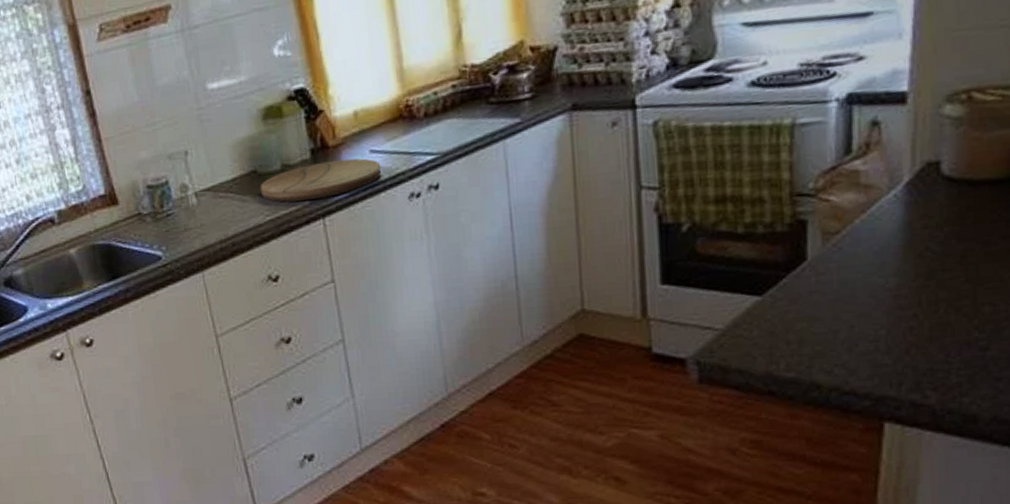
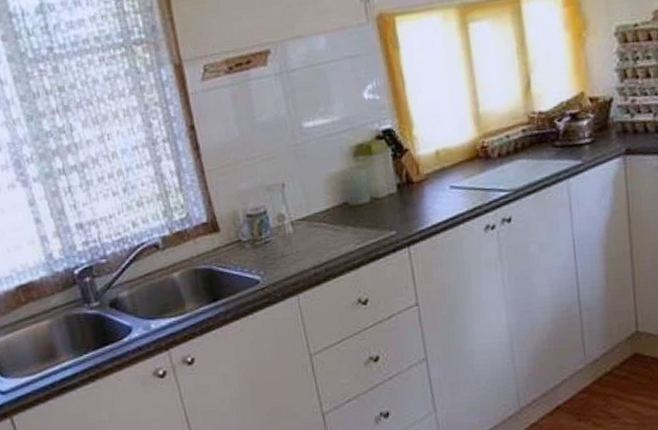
cutting board: present [259,158,382,203] -> none [350,193,461,232]

